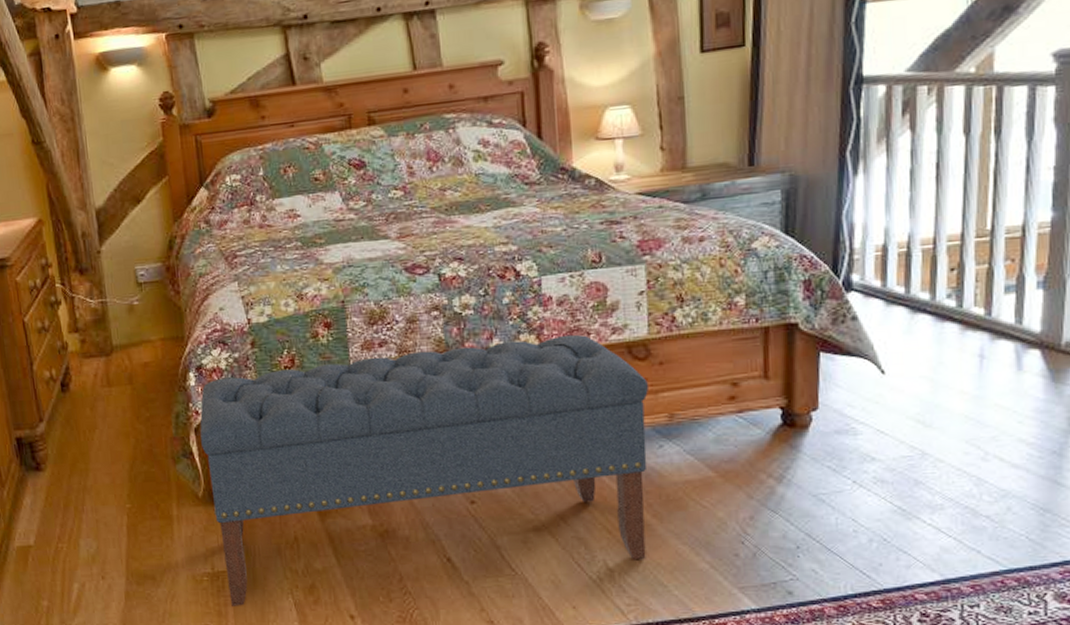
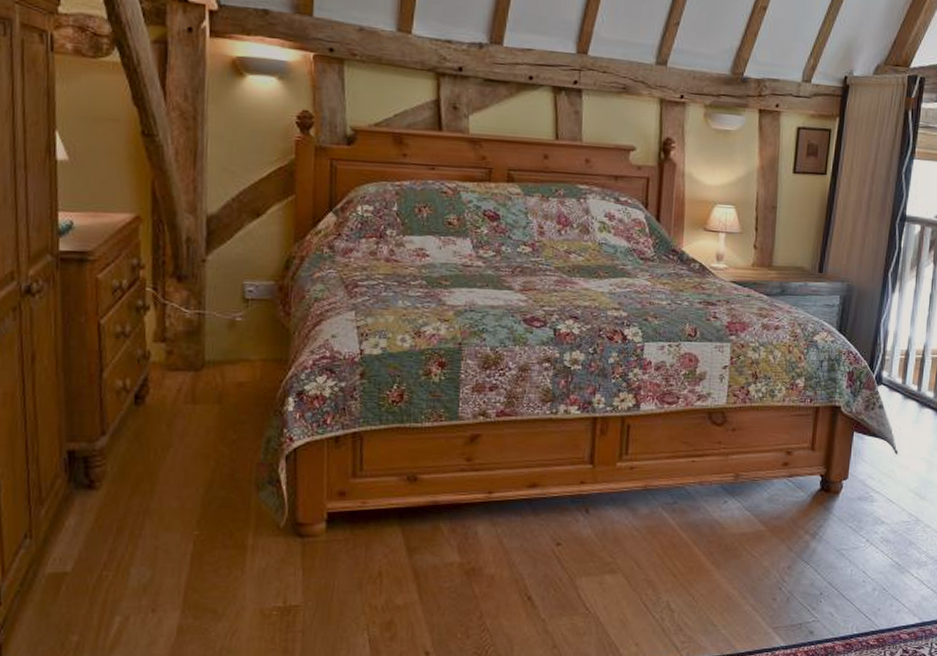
bench: present [199,334,648,606] -> none [291,397,721,642]

